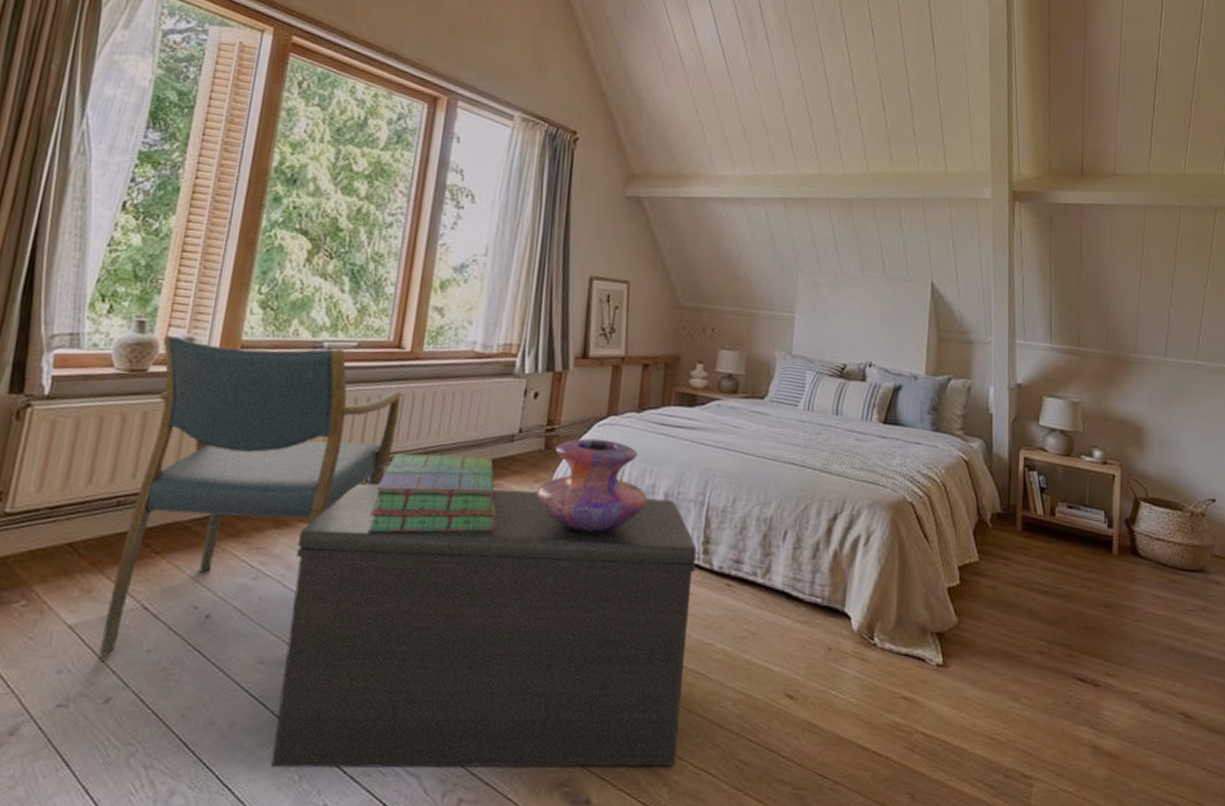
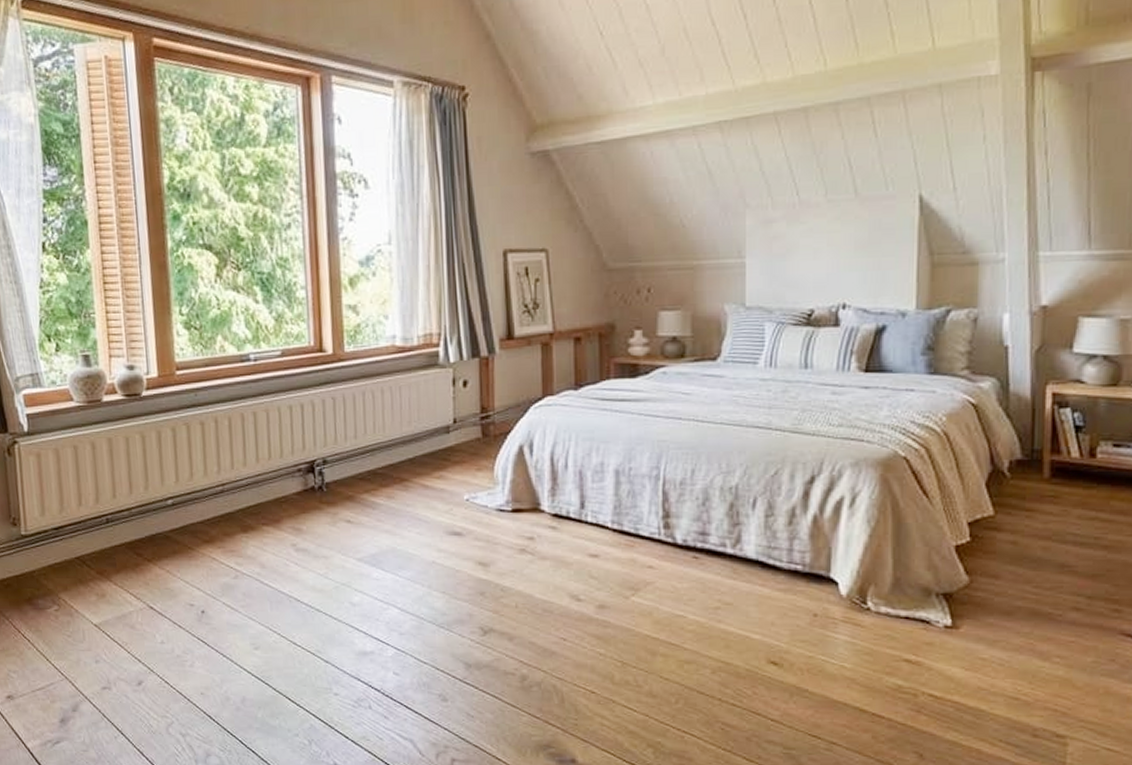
armchair: present [99,335,401,657] -> none [108,359,334,648]
bench: present [270,483,697,769] -> none [265,477,657,735]
stack of books: present [368,453,497,533] -> none [324,450,446,530]
decorative vase: present [535,438,648,533] -> none [480,421,597,515]

